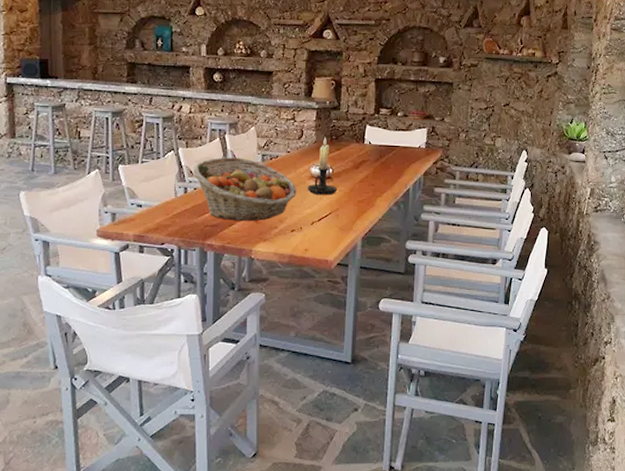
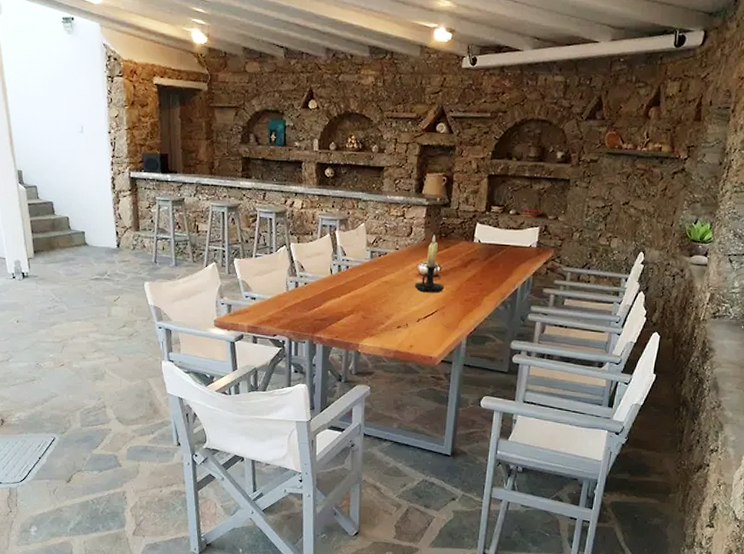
fruit basket: present [192,156,297,221] -> none [303,252,405,316]

